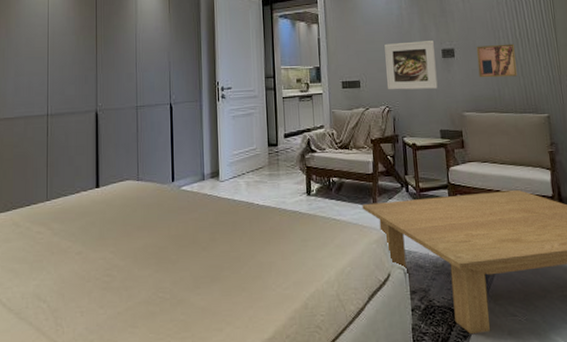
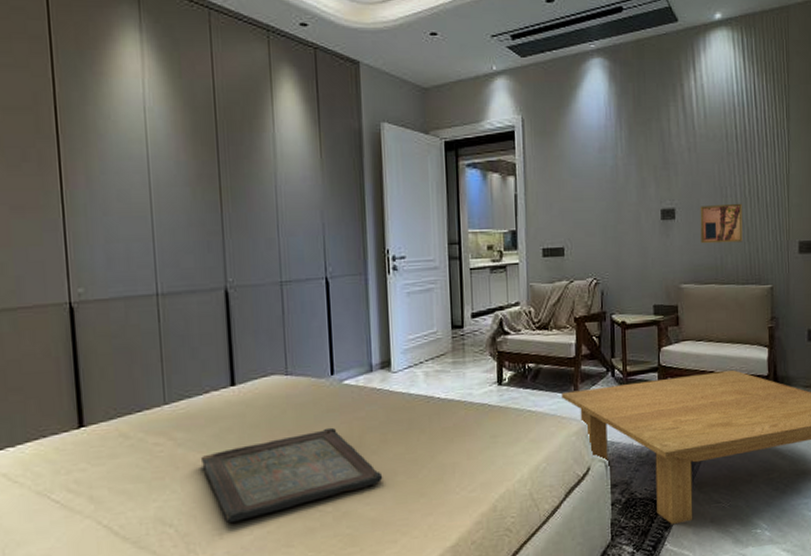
serving tray: none [71,225,212,302] -> present [201,427,383,523]
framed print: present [384,41,438,90] -> none [595,199,654,259]

